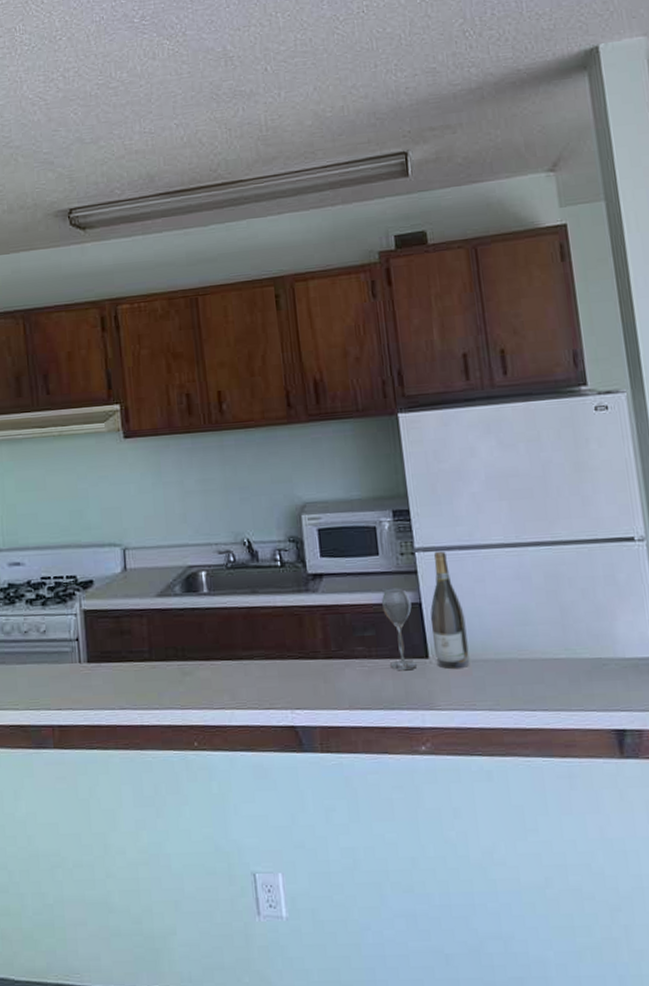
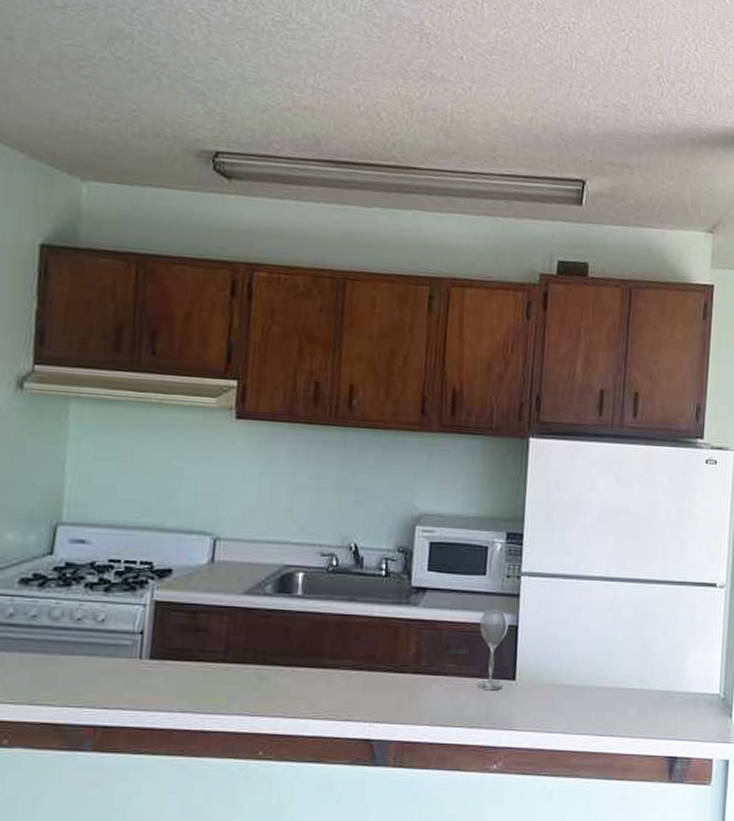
wine bottle: present [430,551,470,670] -> none [522,577,557,693]

